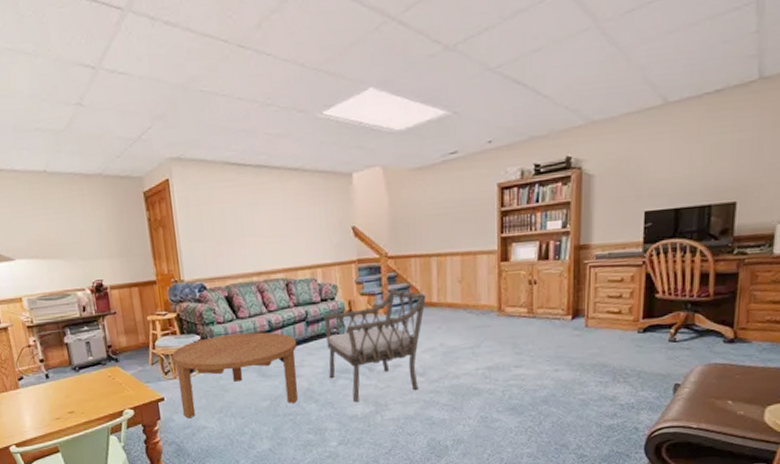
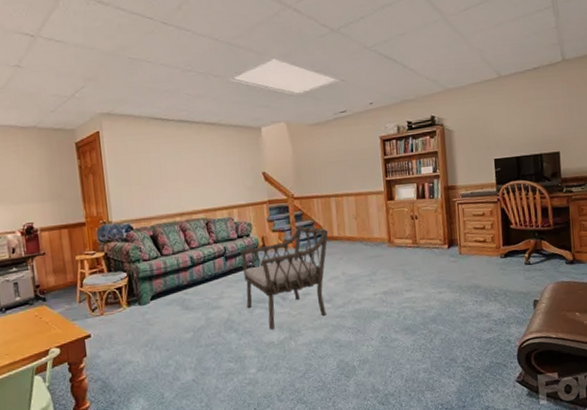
coffee table: present [172,332,298,418] -> none [99,267,219,353]

